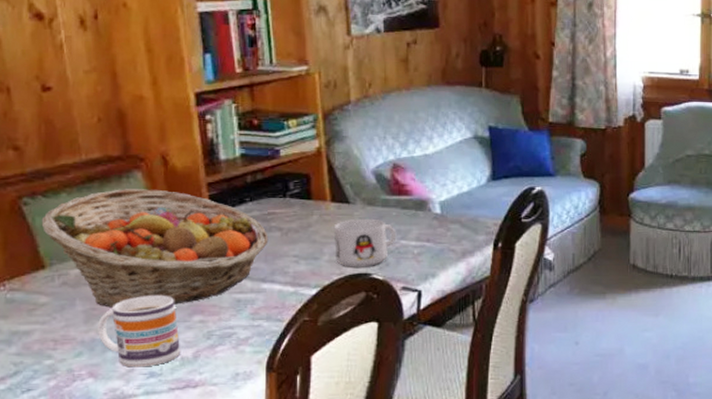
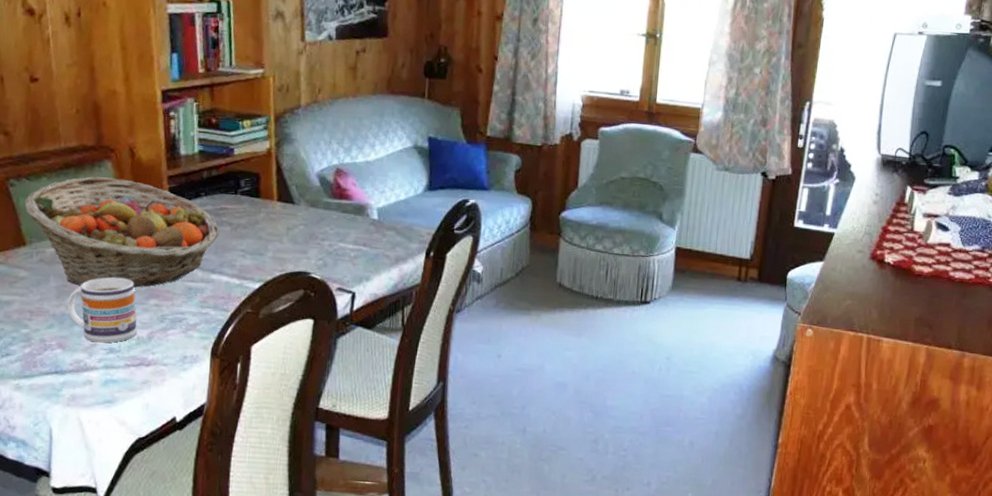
mug: present [333,218,397,267] -> none [278,219,336,266]

